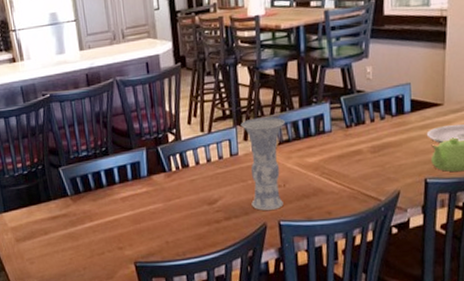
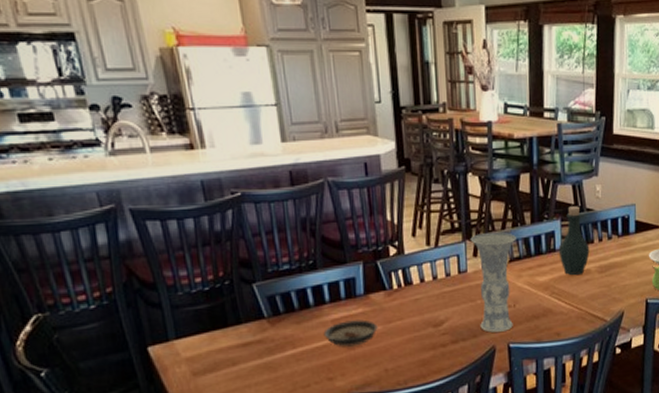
saucer: none [114,198,159,221] -> present [323,320,378,347]
bottle: none [328,88,361,156] -> present [558,206,590,275]

